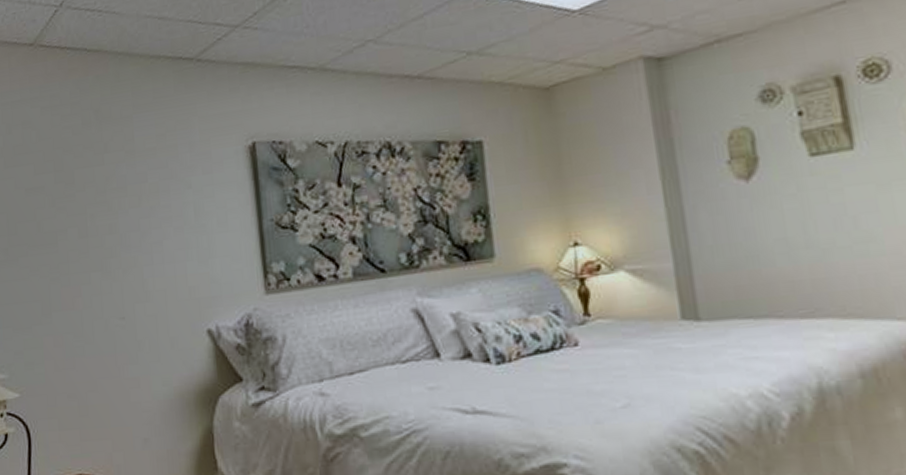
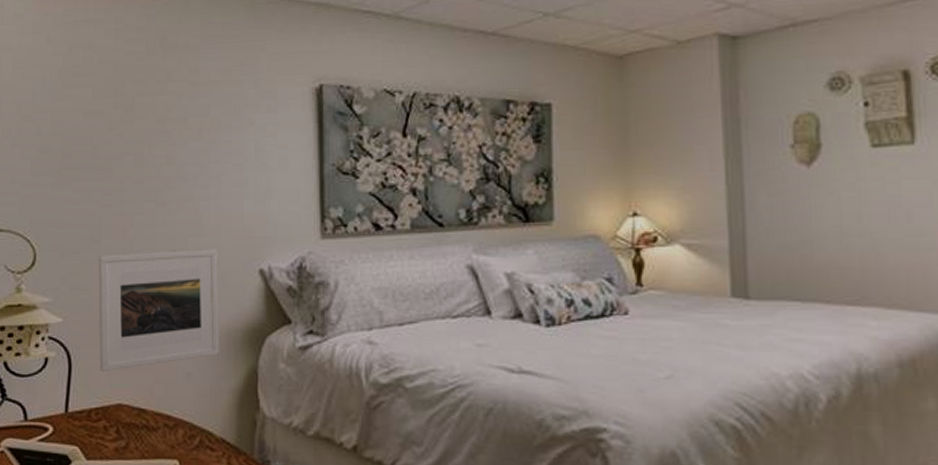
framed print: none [50,313,174,443] -> present [98,249,219,371]

